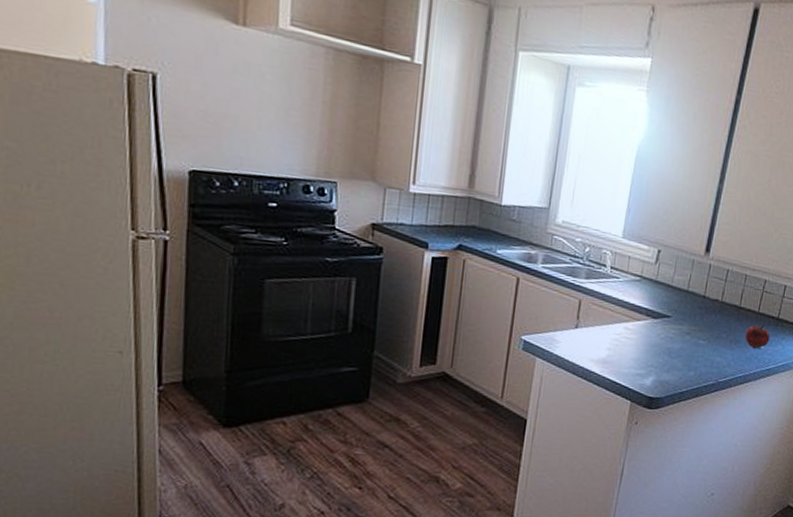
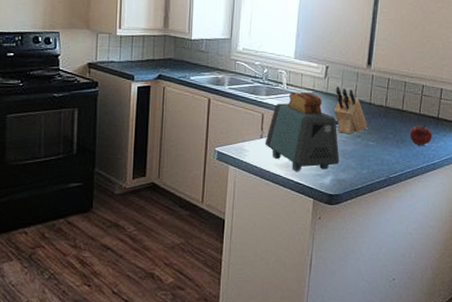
toaster: none [580,277,665,369] -> present [265,91,340,171]
knife block: none [662,274,700,330] -> present [333,87,368,133]

